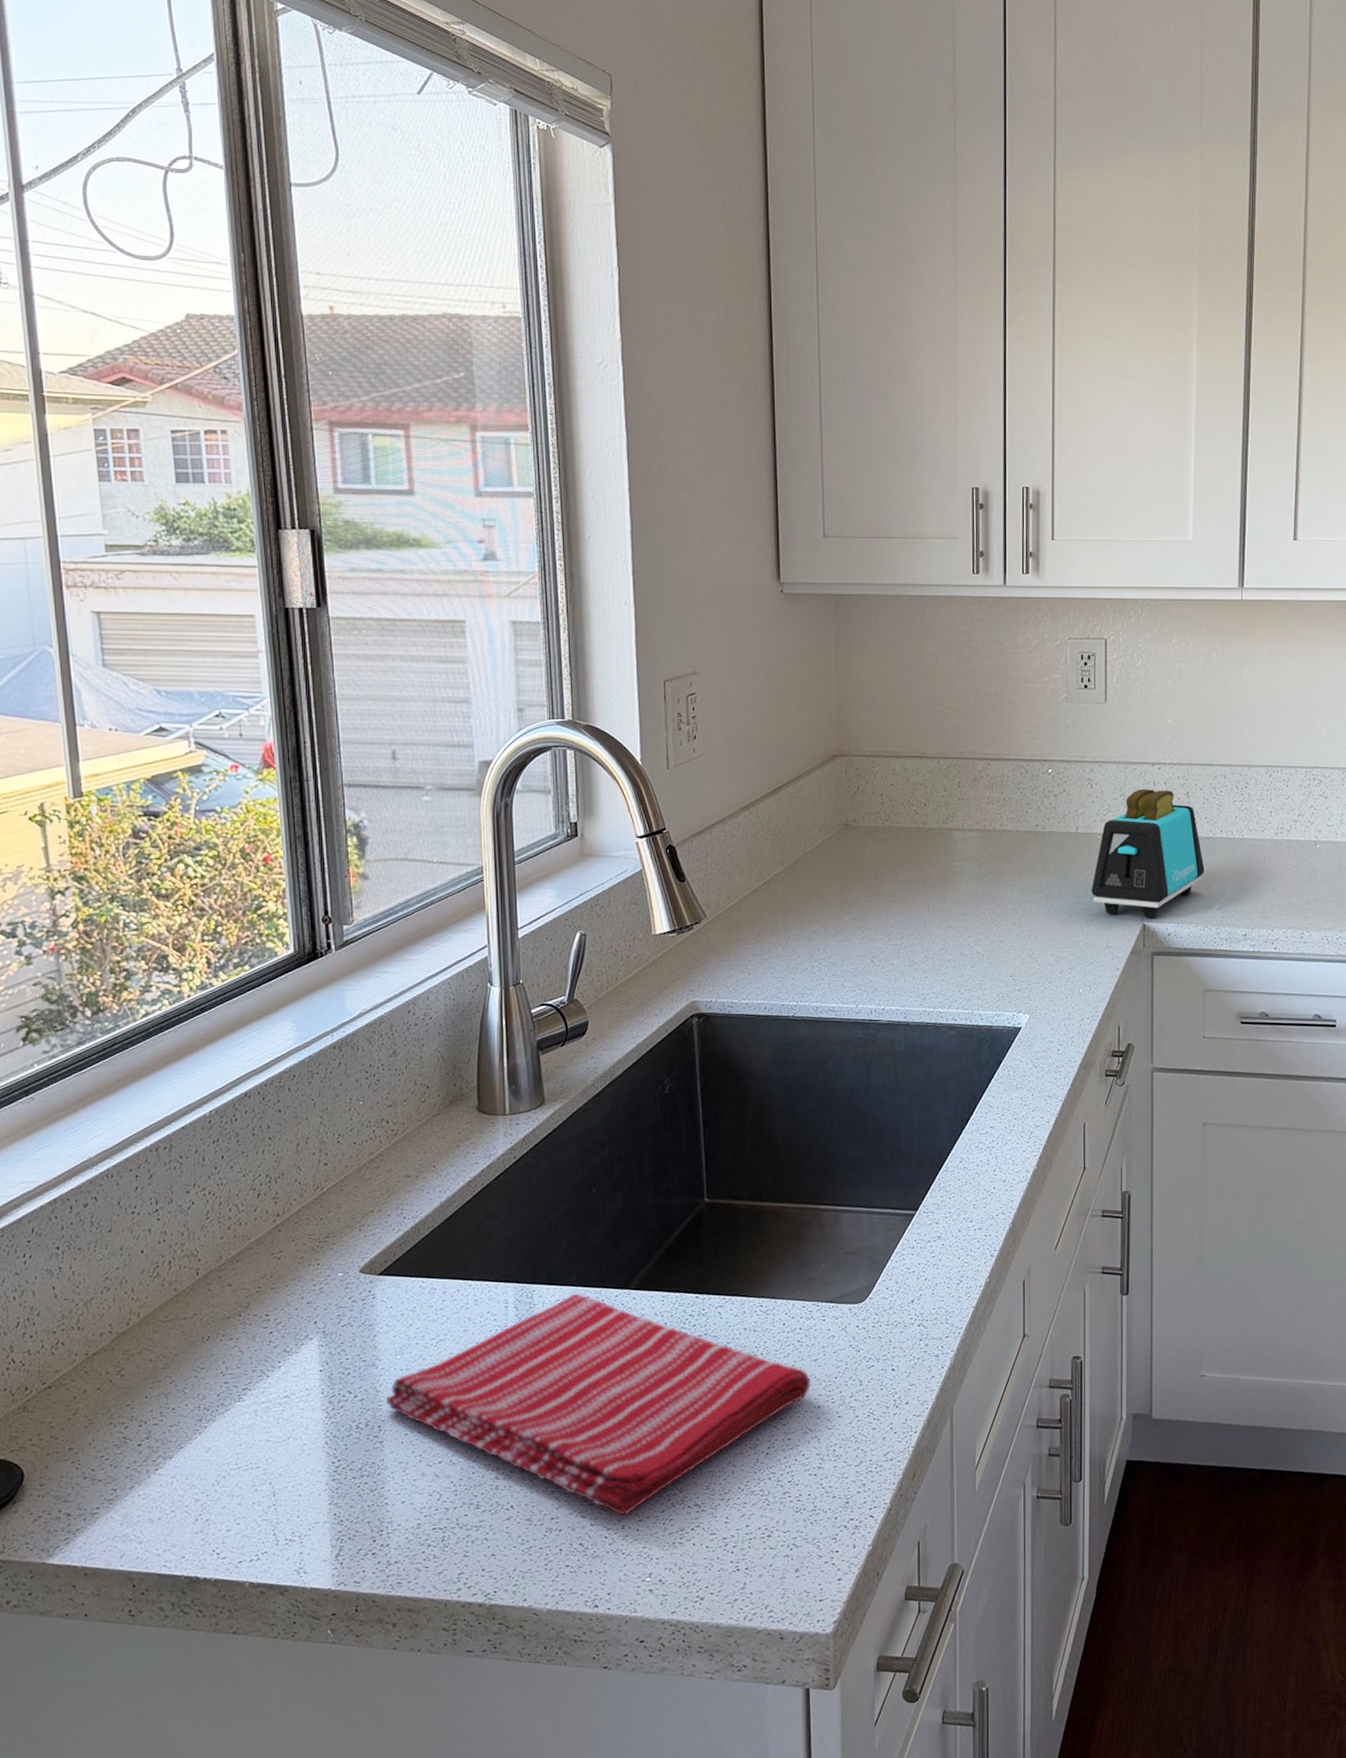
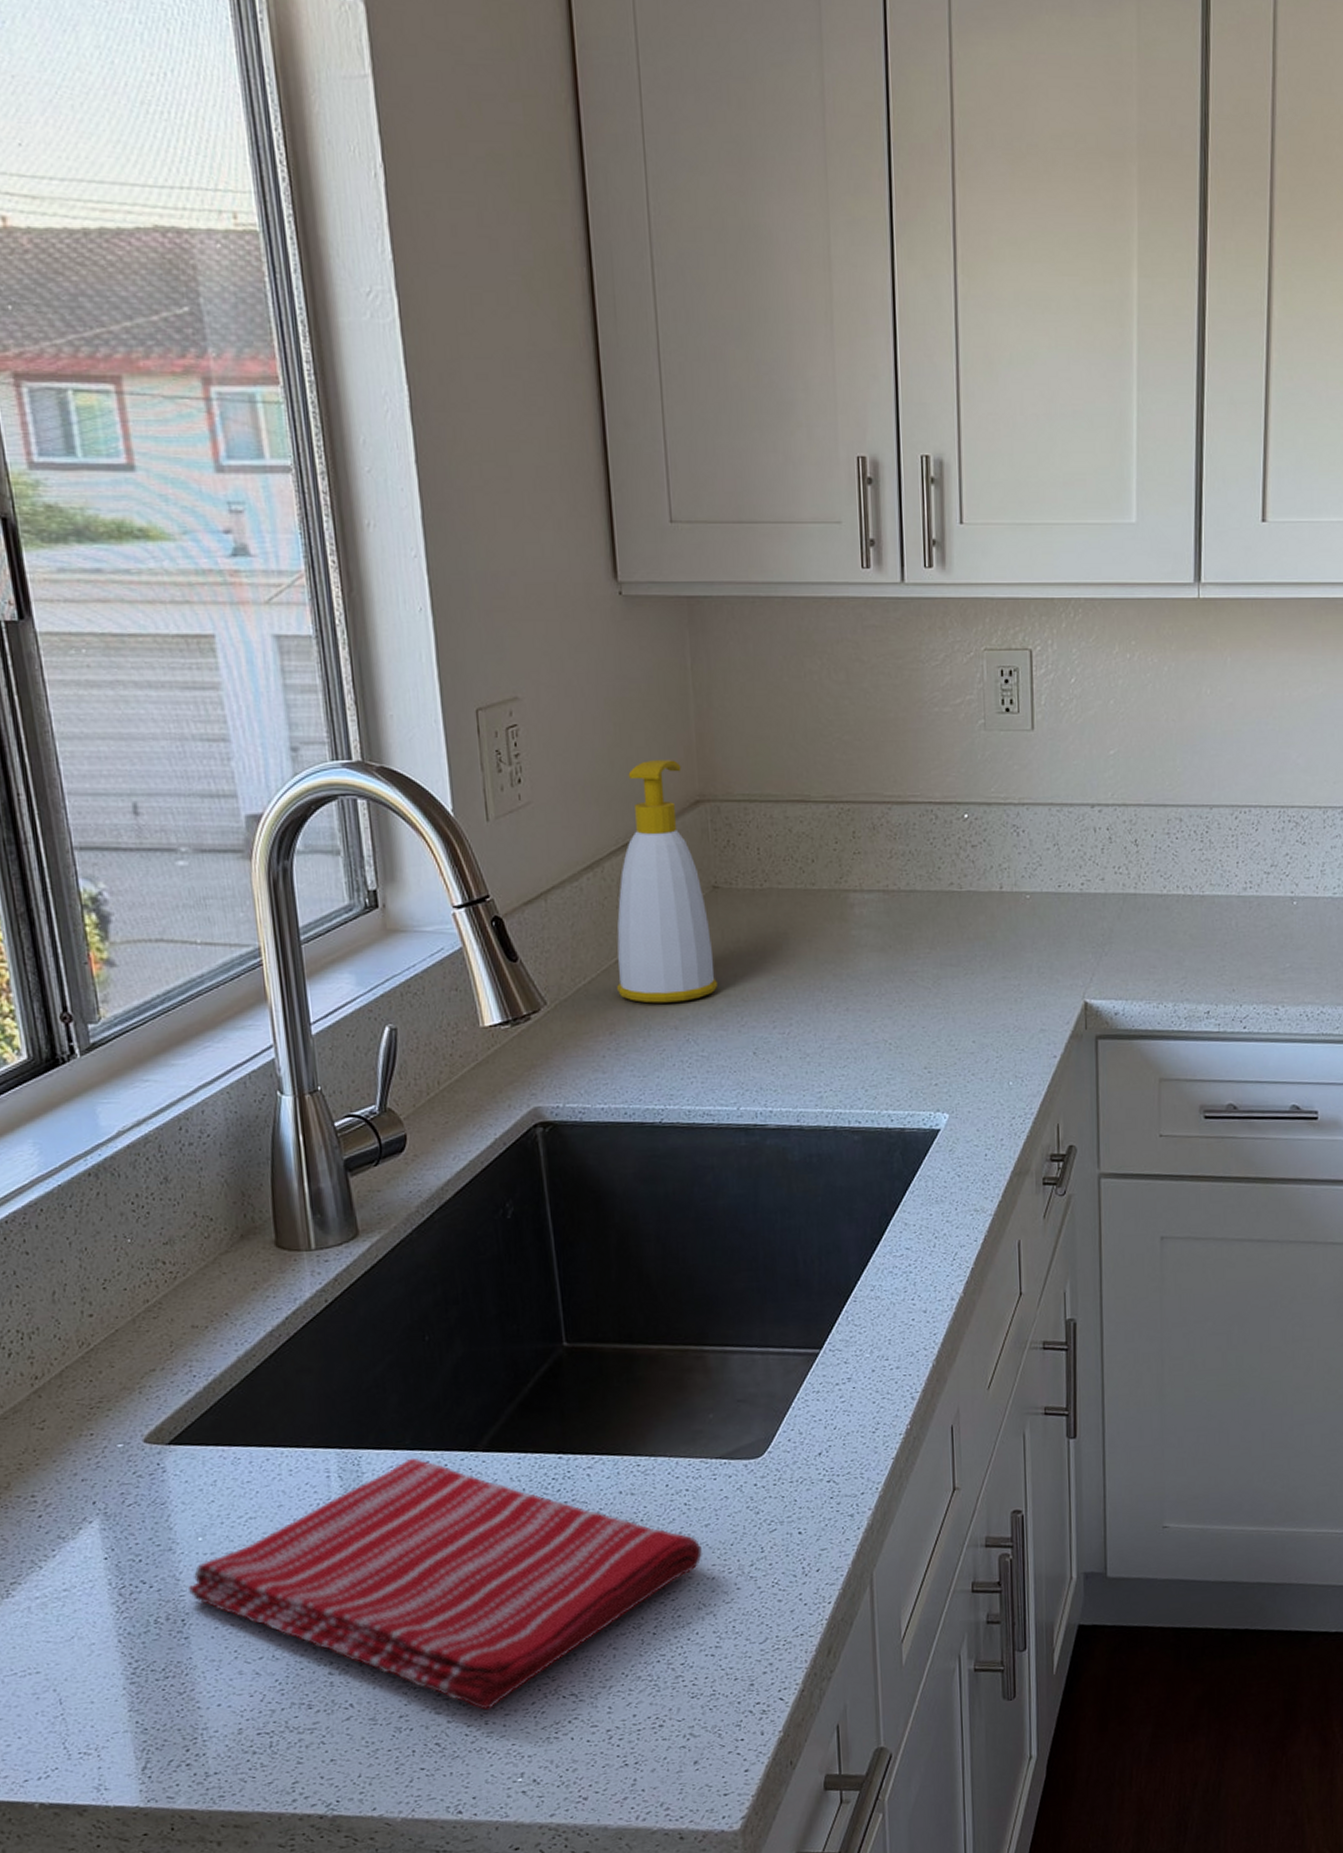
soap bottle: none [764,723,845,918] -> present [617,760,719,1004]
toaster: present [1091,789,1205,919] -> none [1020,837,1158,995]

